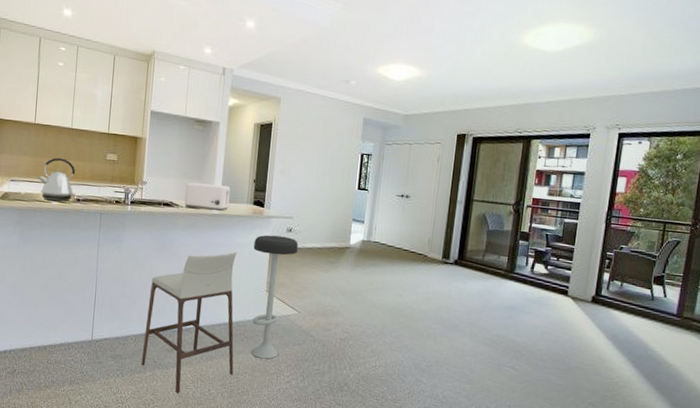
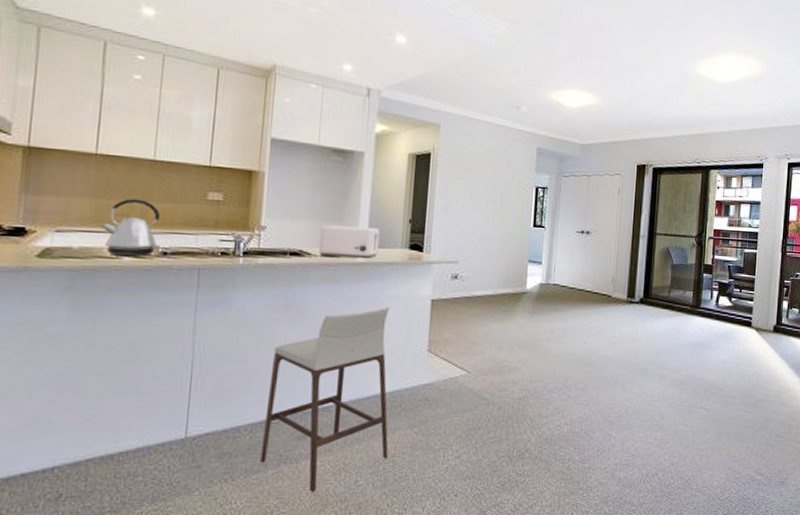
bar stool: present [252,235,298,359] -> none [410,284,466,433]

